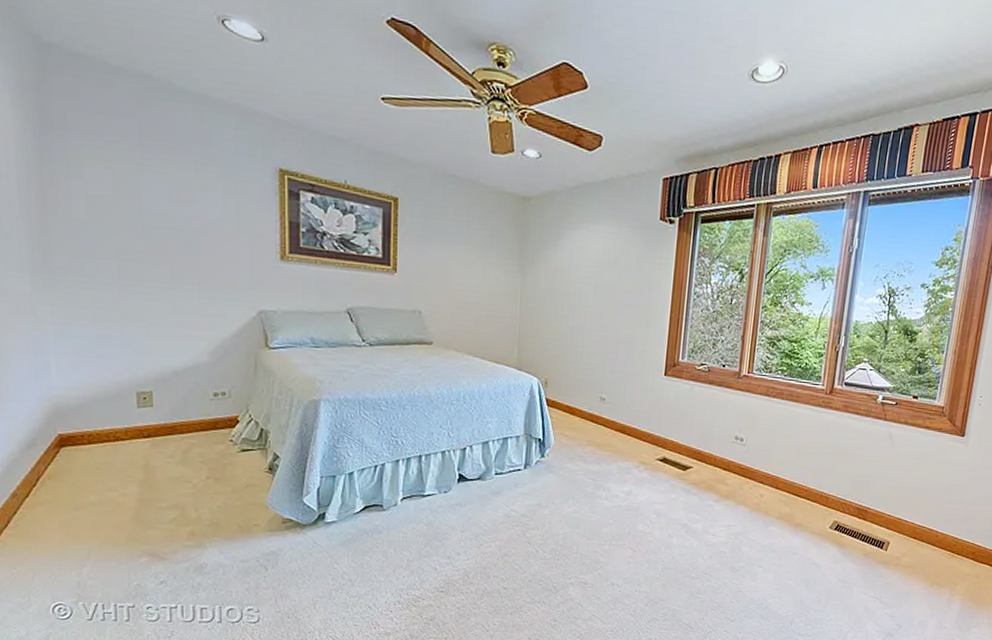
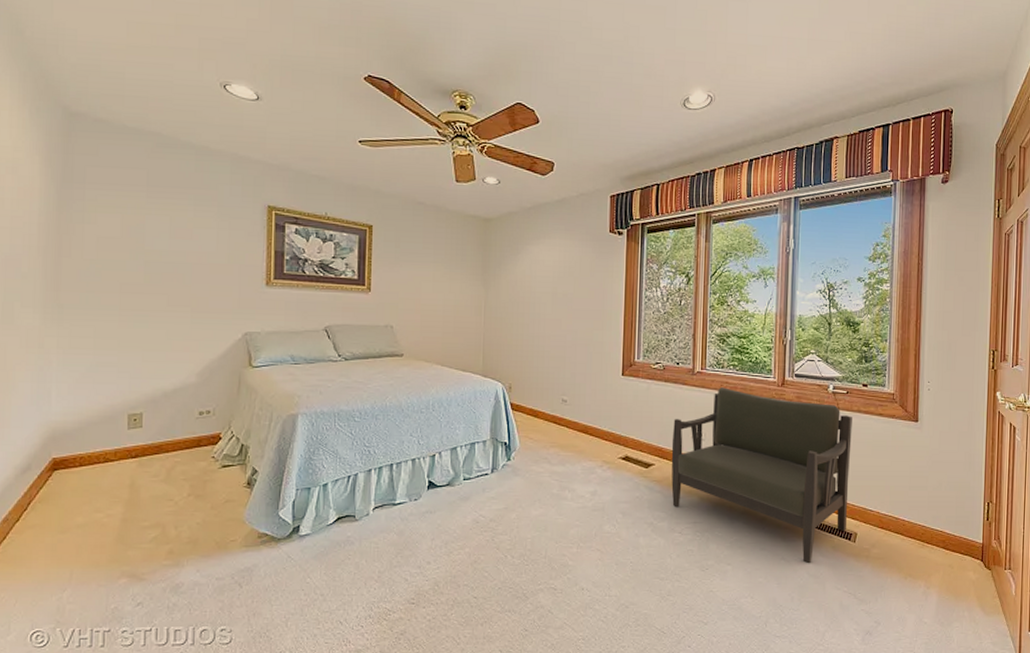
armchair: none [708,392,899,568] -> present [671,387,852,563]

